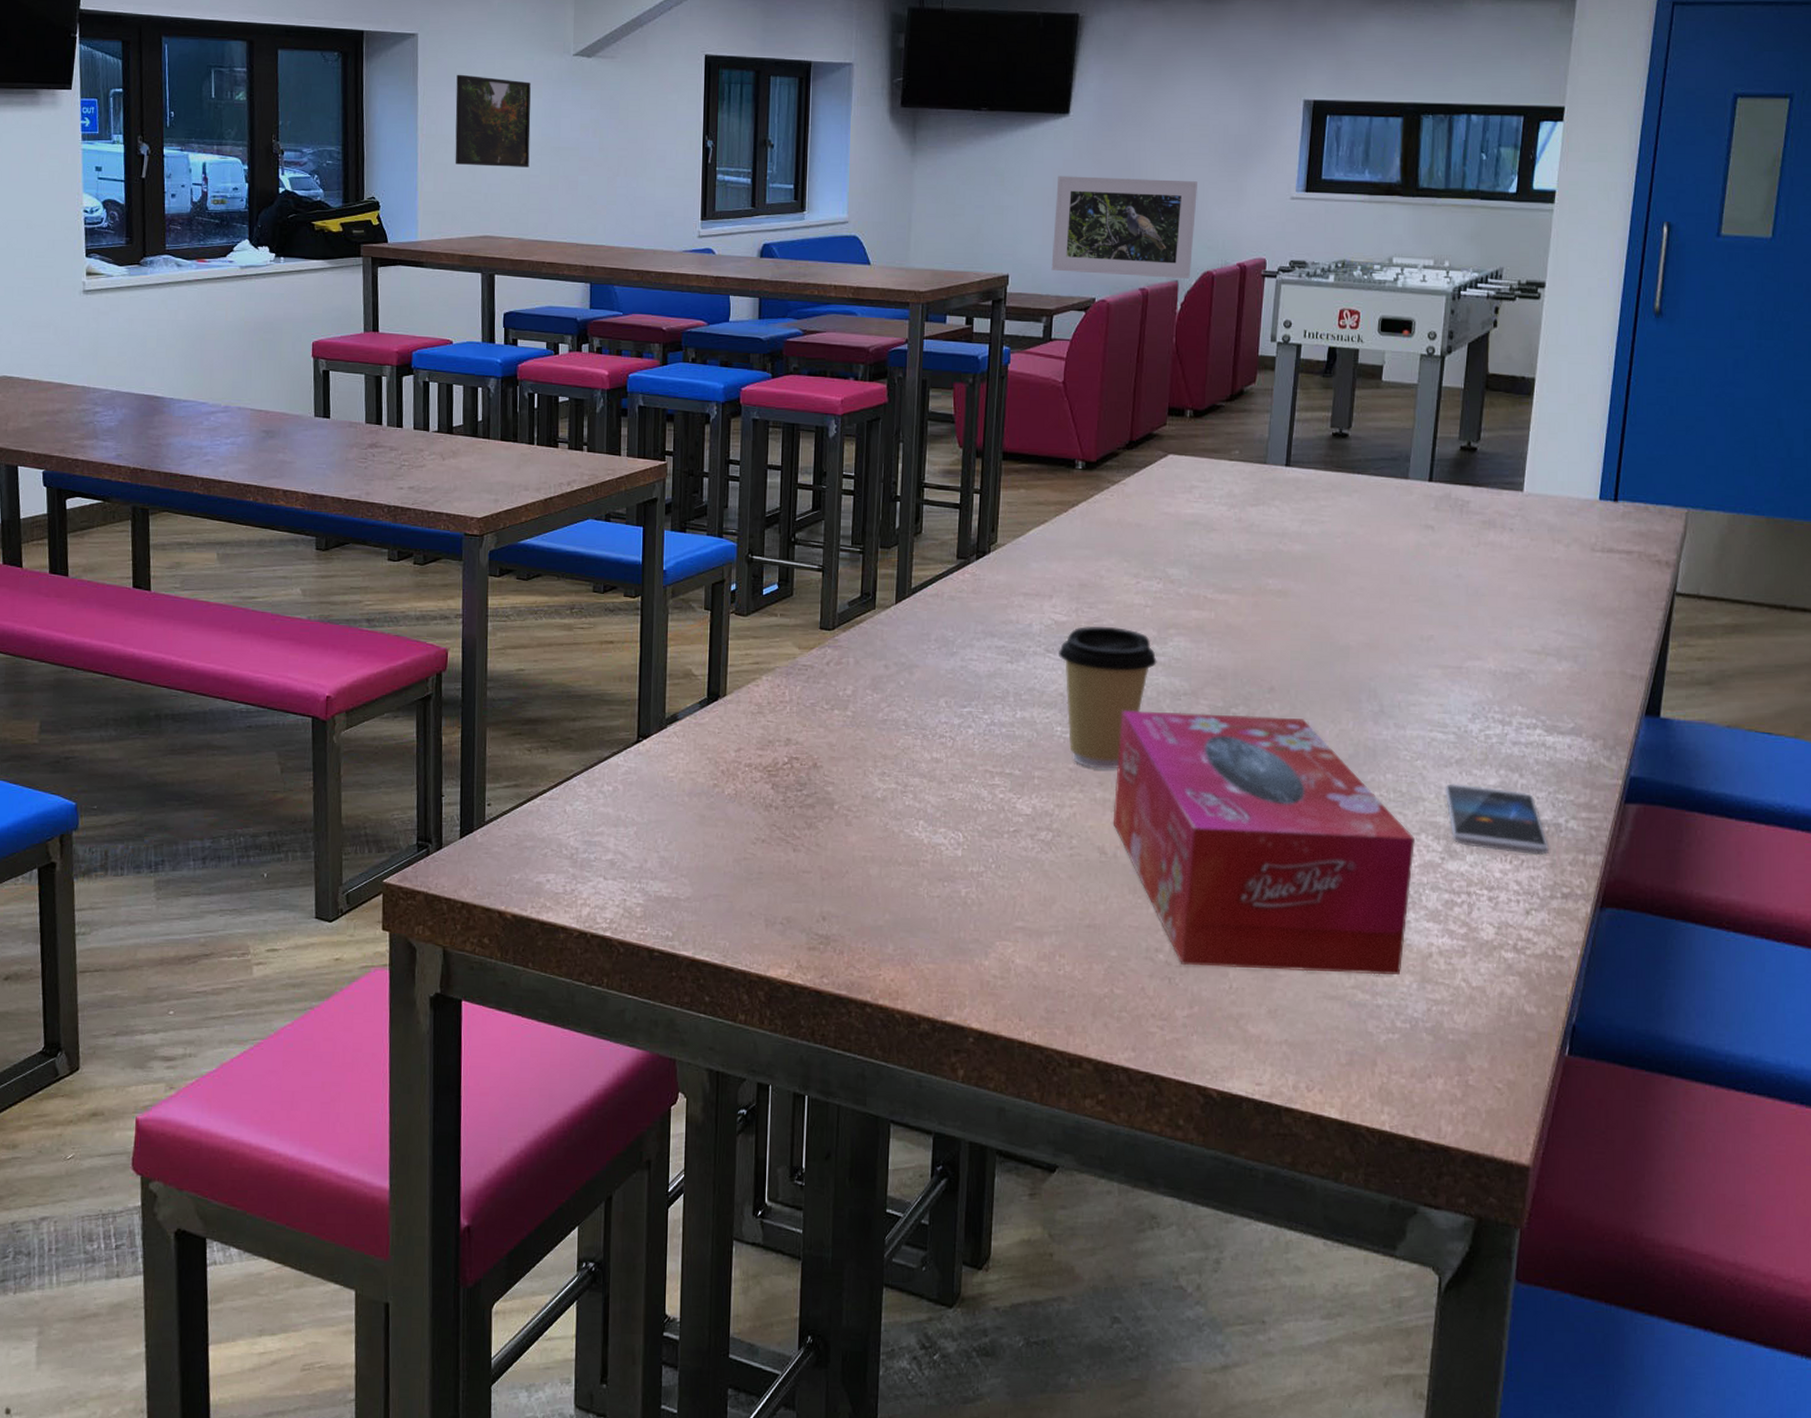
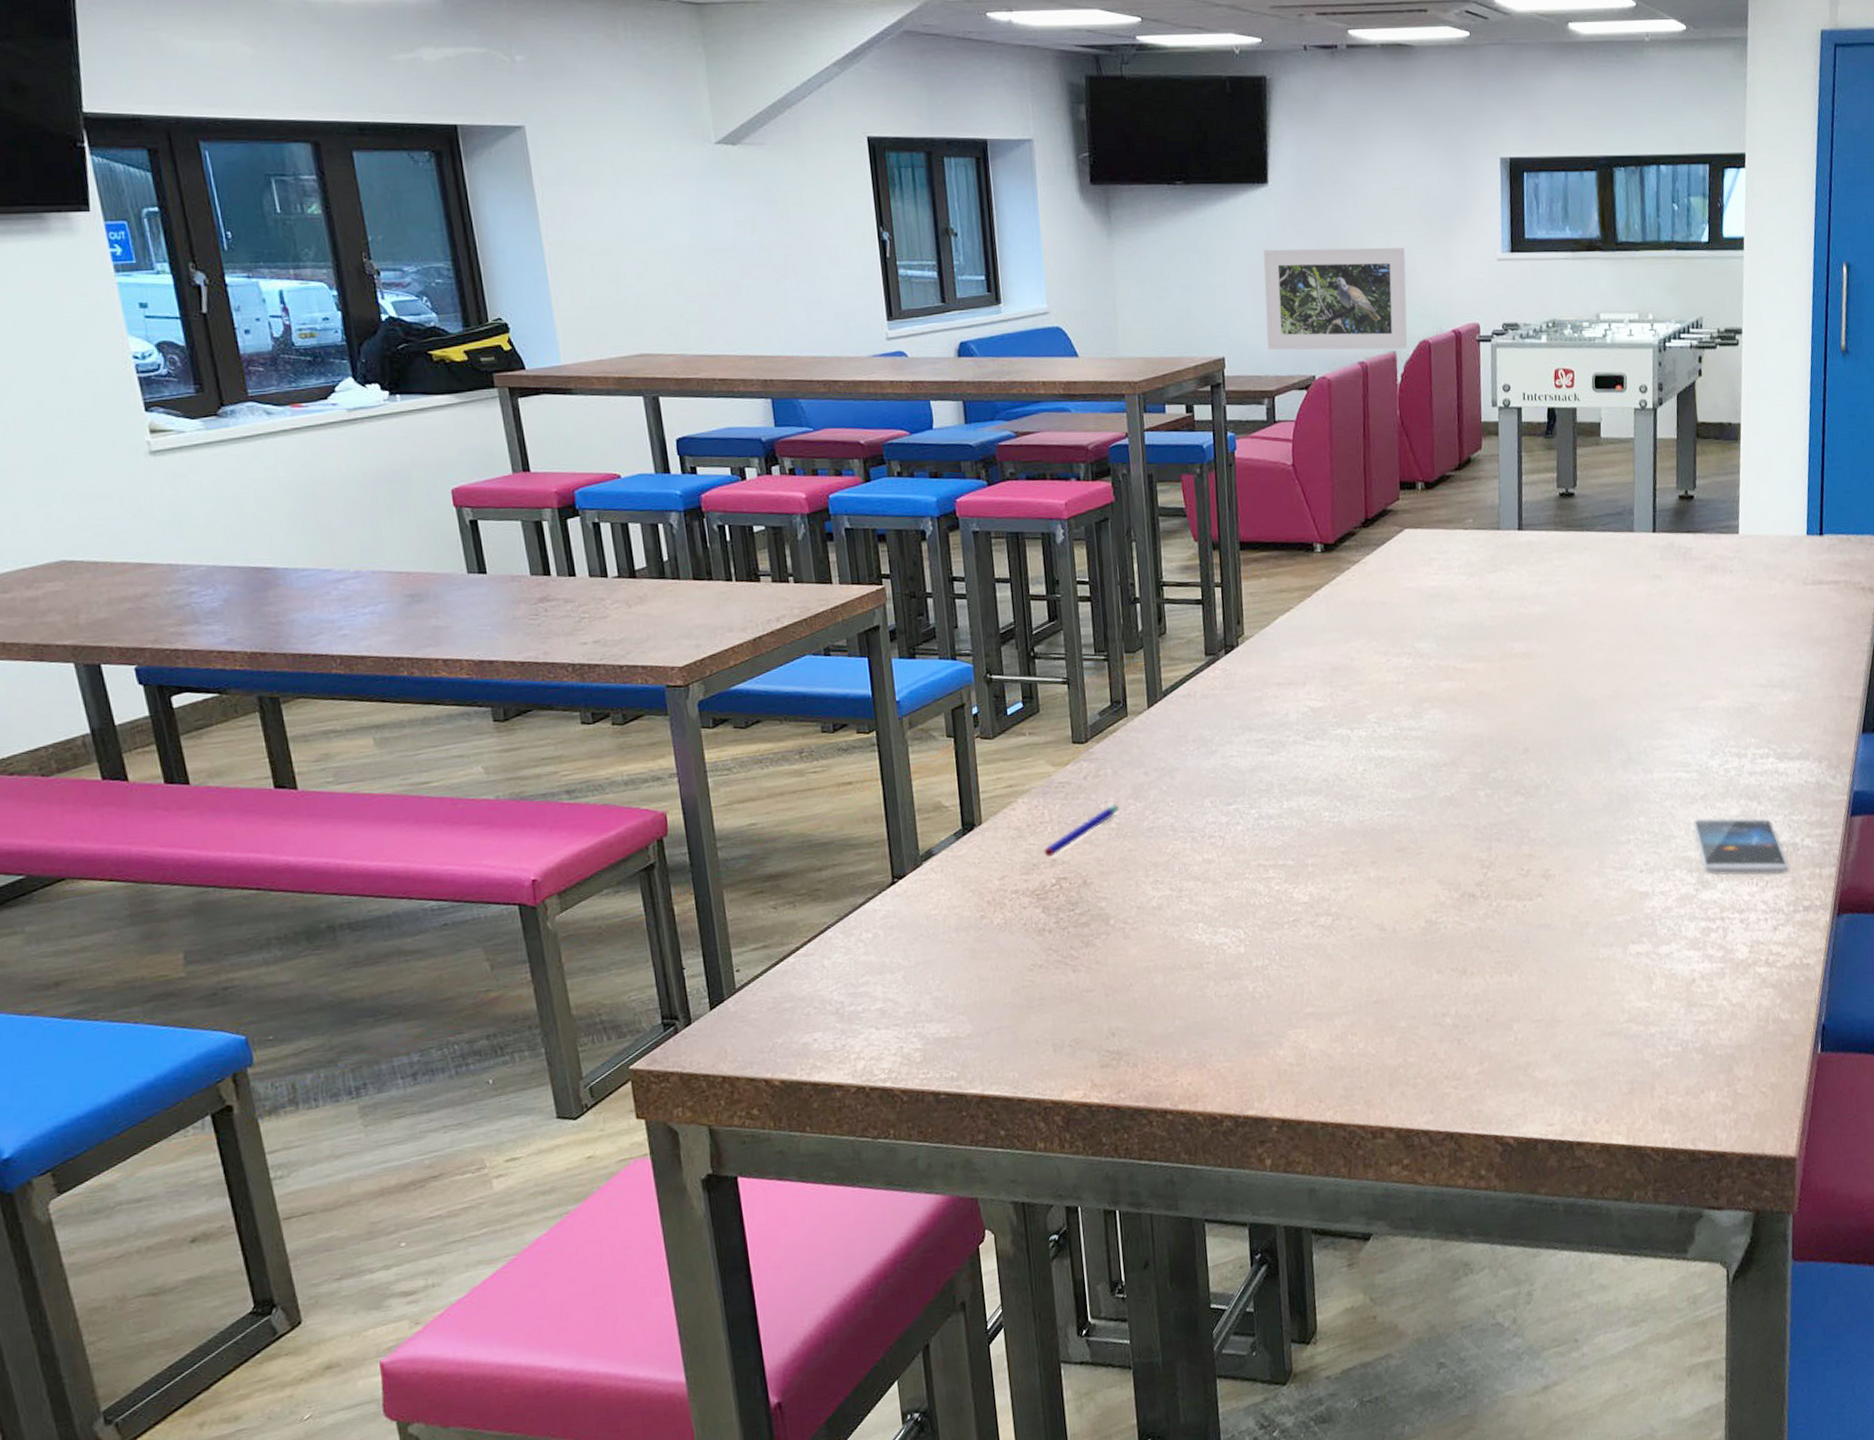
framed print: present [455,74,531,167] -> none [579,171,682,276]
pen: none [780,693,856,736] -> present [1044,804,1119,857]
coffee cup: present [1058,625,1157,769] -> none [1317,707,1415,849]
tissue box: present [1113,710,1416,975] -> none [1386,775,1671,1025]

